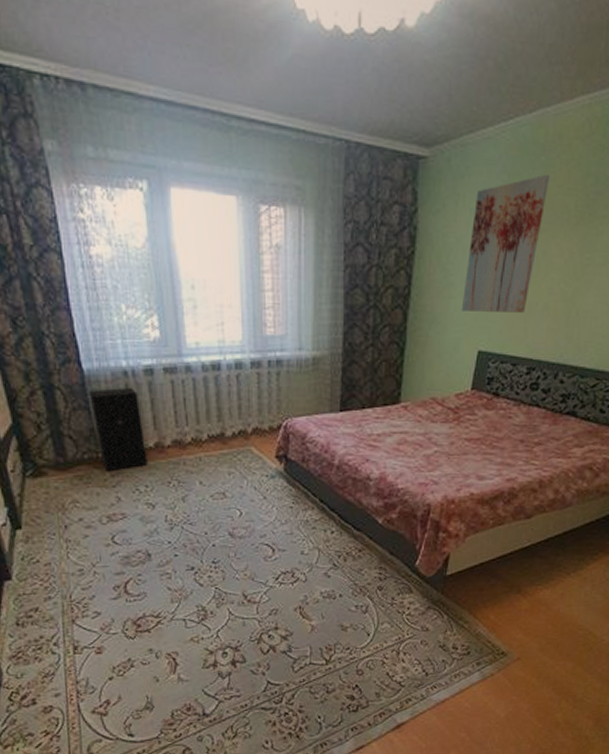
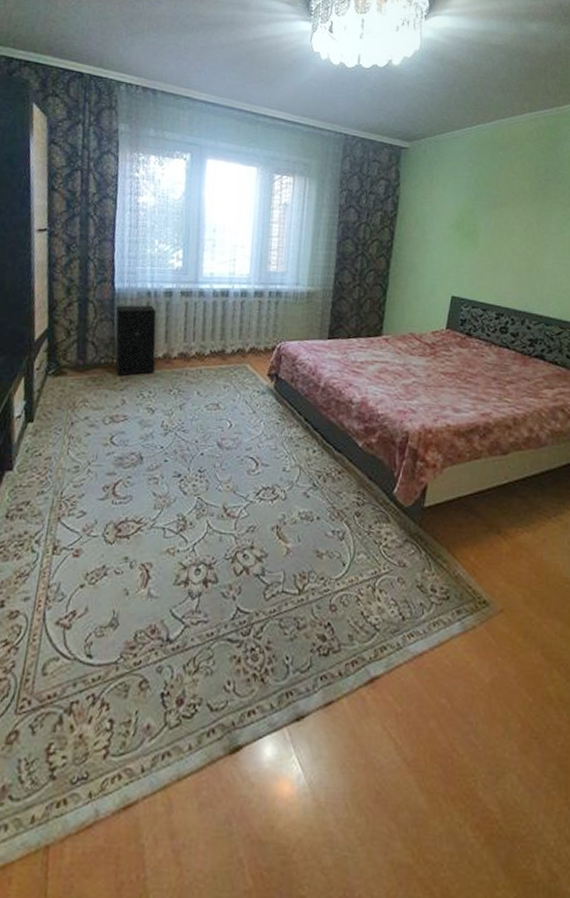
wall art: present [461,174,550,313] -> none [436,164,507,267]

